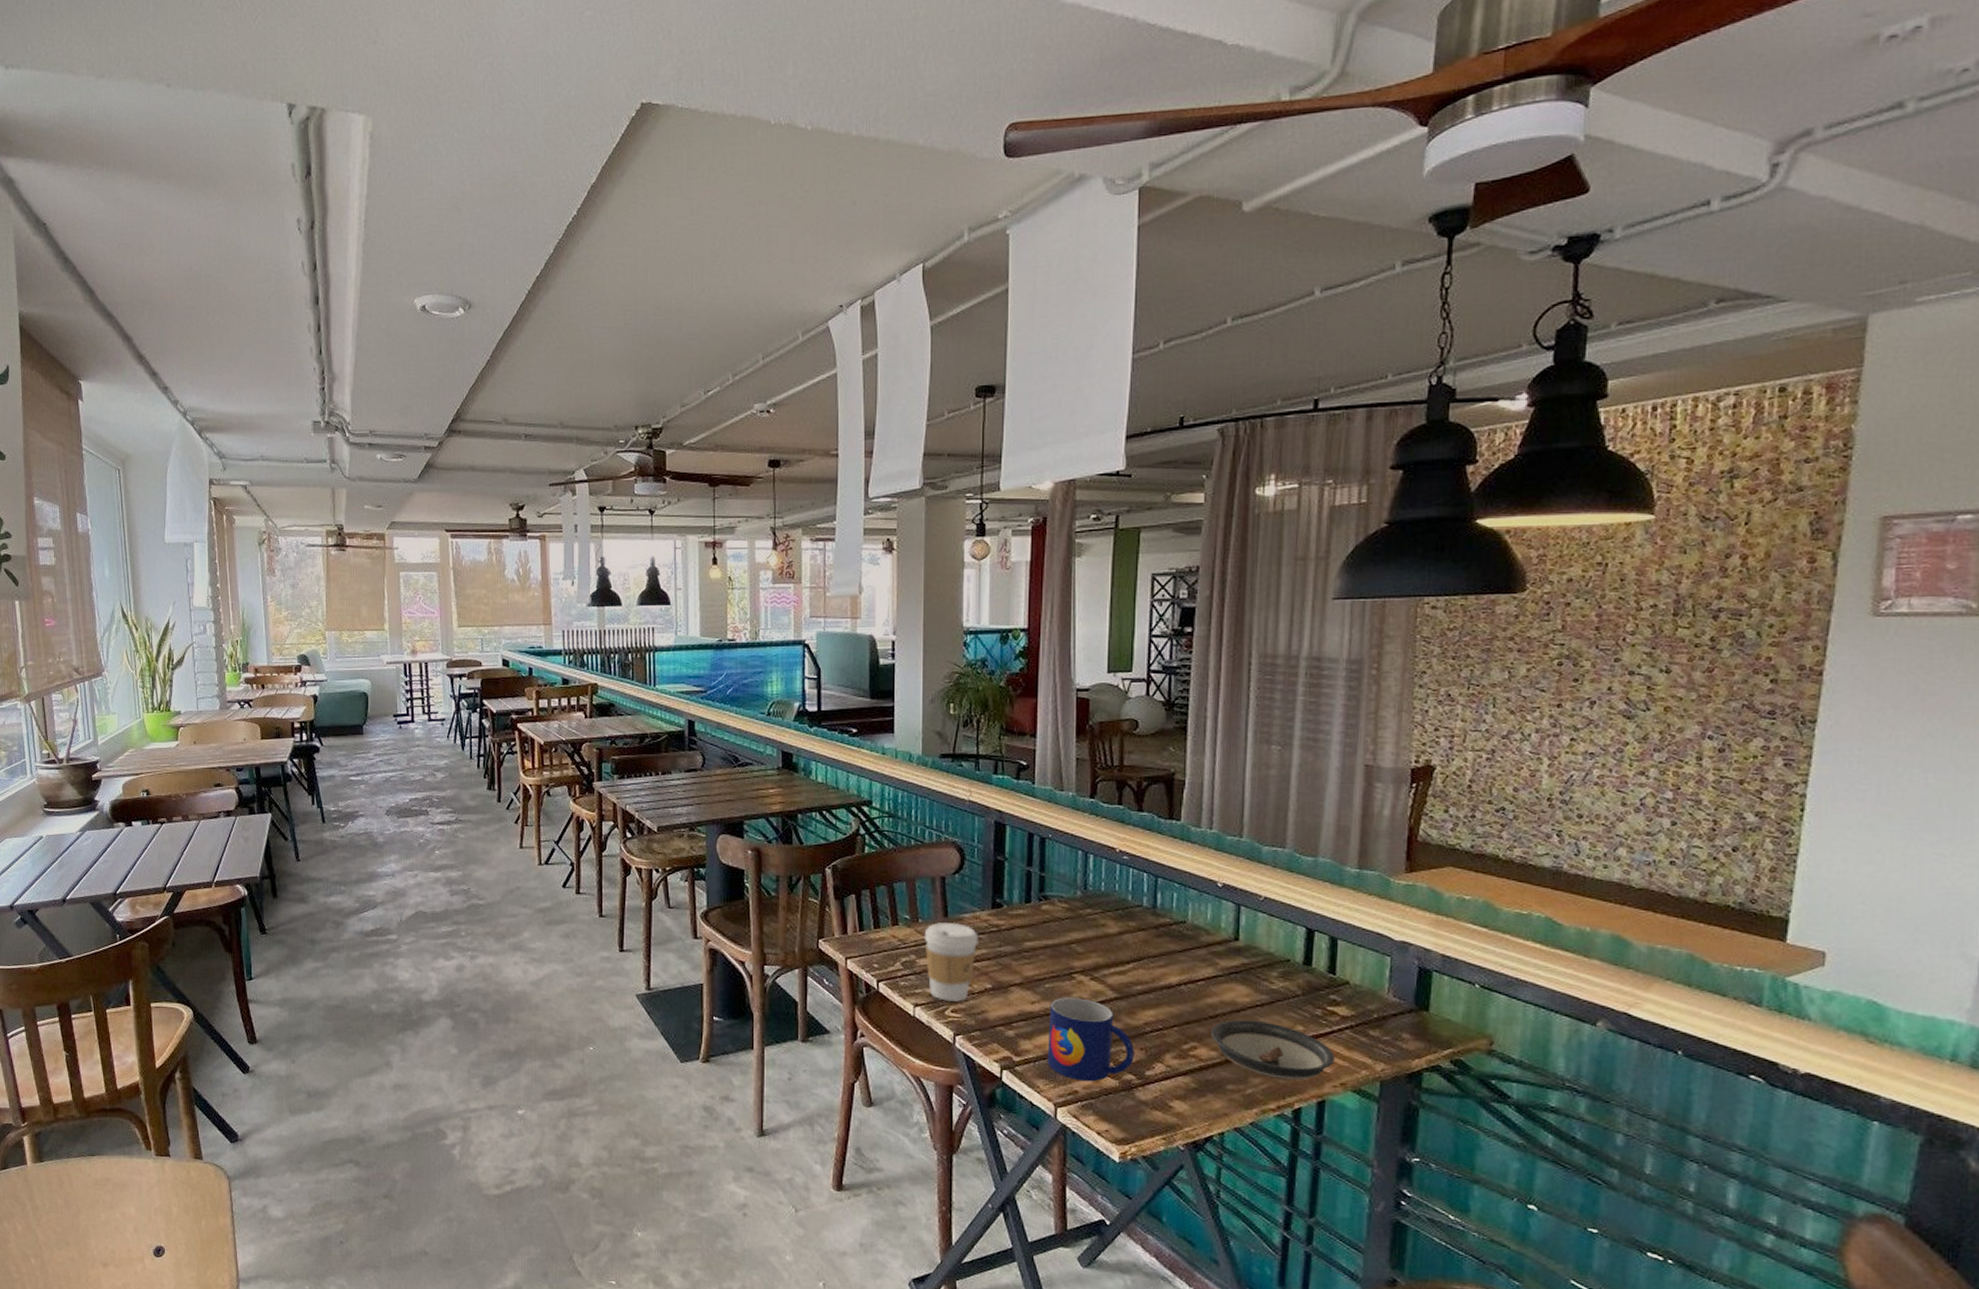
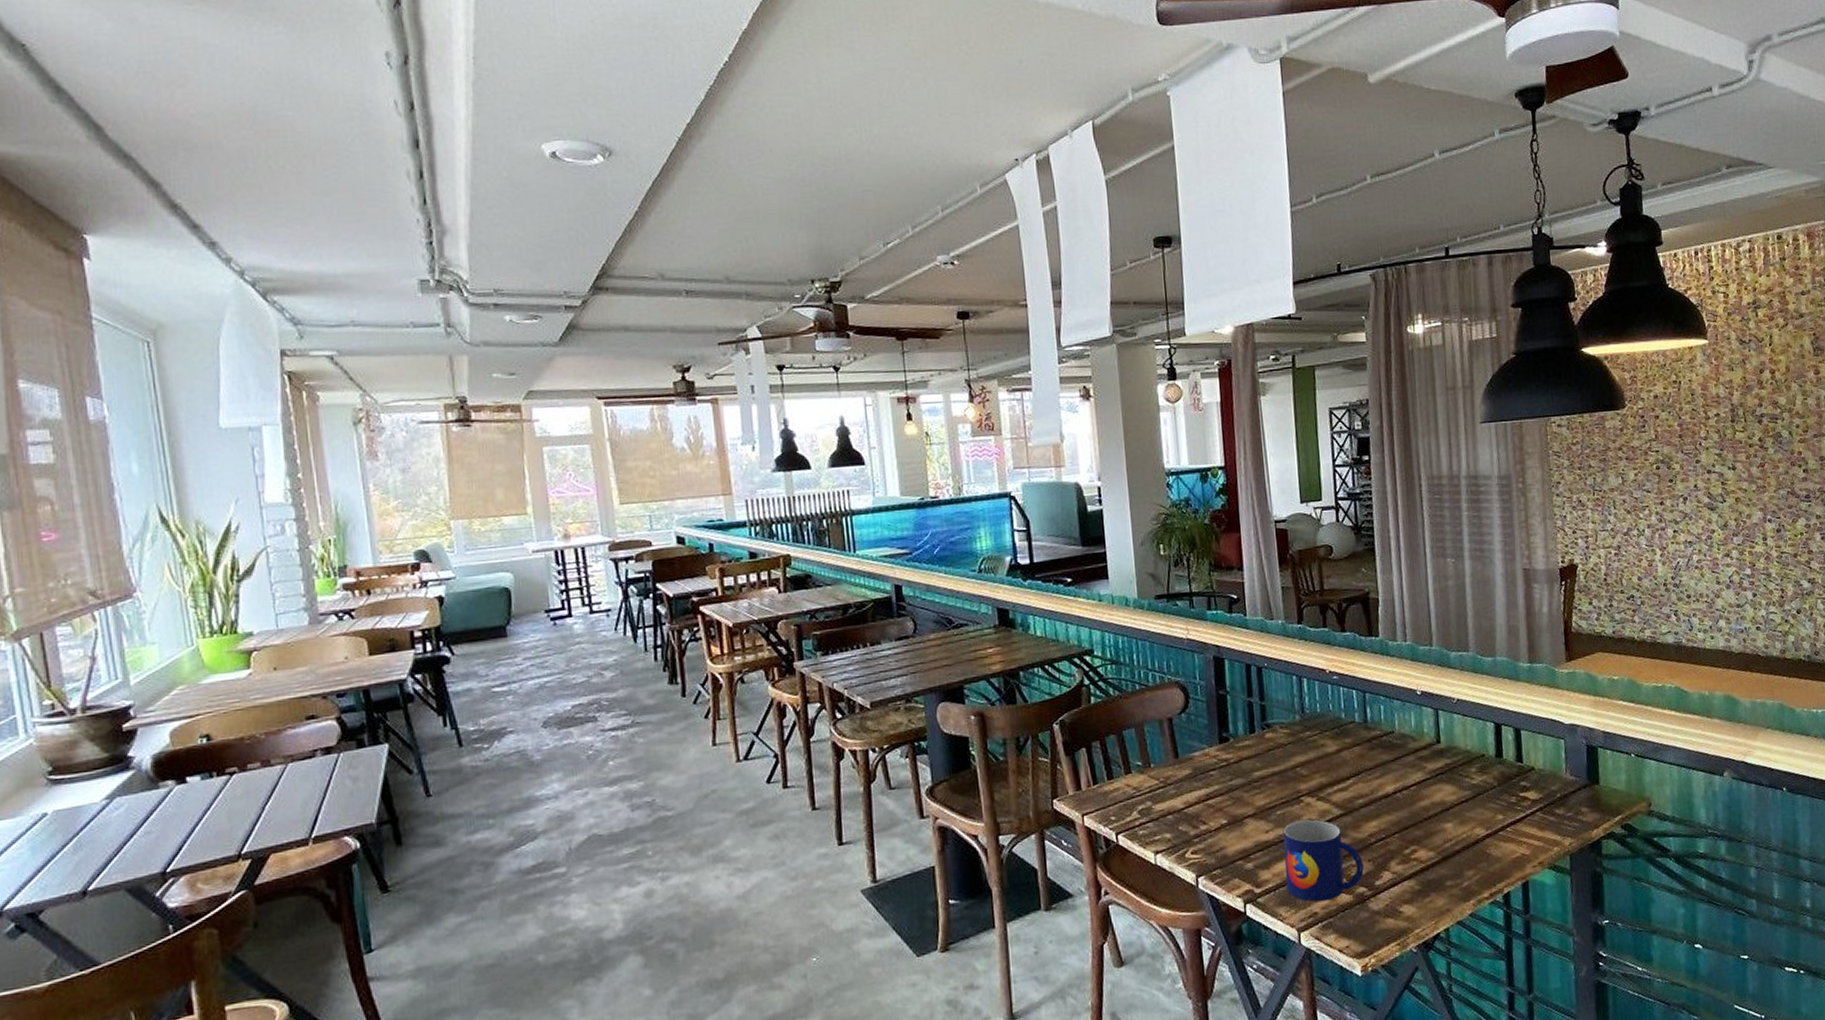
coffee cup: present [924,923,979,1002] -> none [1157,762,1210,844]
saucer: present [1210,1019,1335,1081] -> none [1426,815,1532,870]

